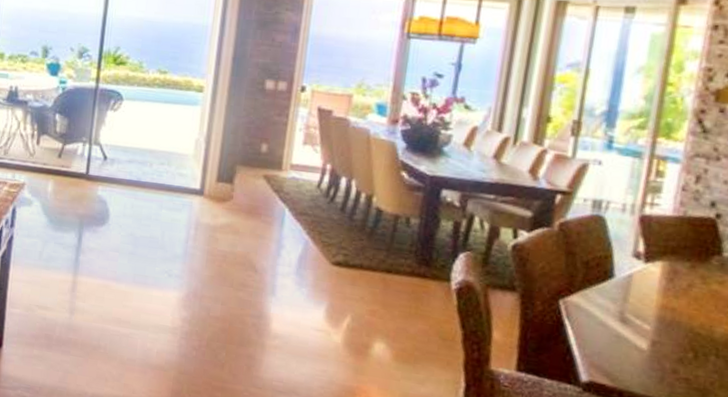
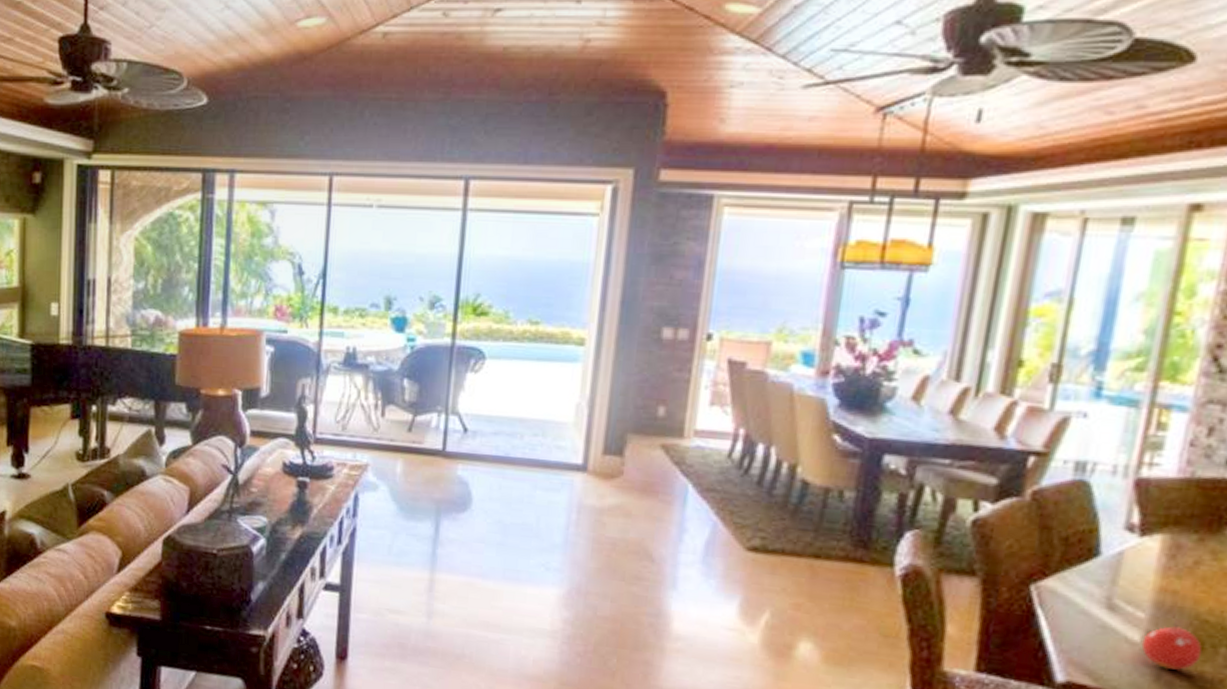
fruit: none [648,335,696,374] -> present [1141,623,1203,671]

